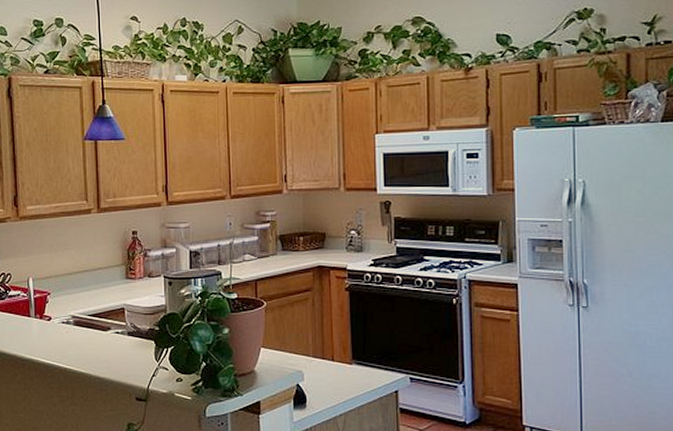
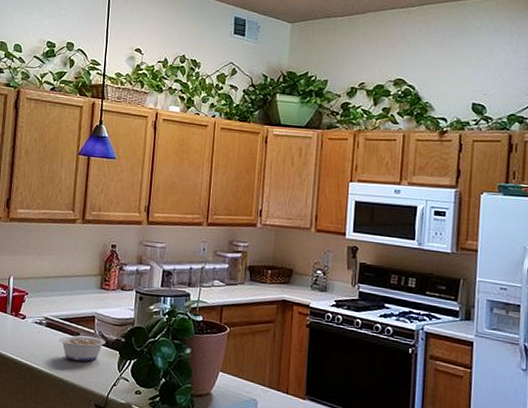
legume: none [80,330,139,356] -> present [51,334,106,362]

